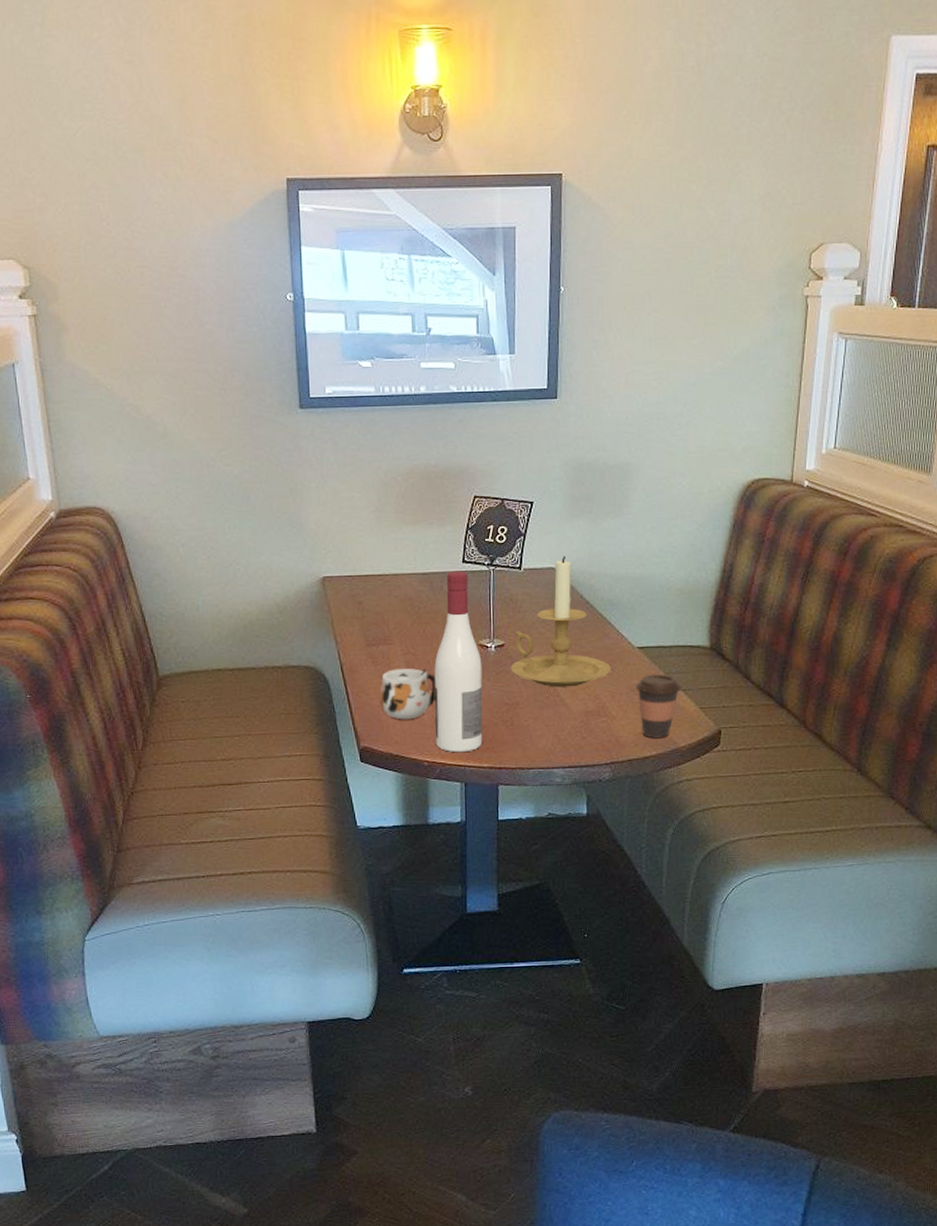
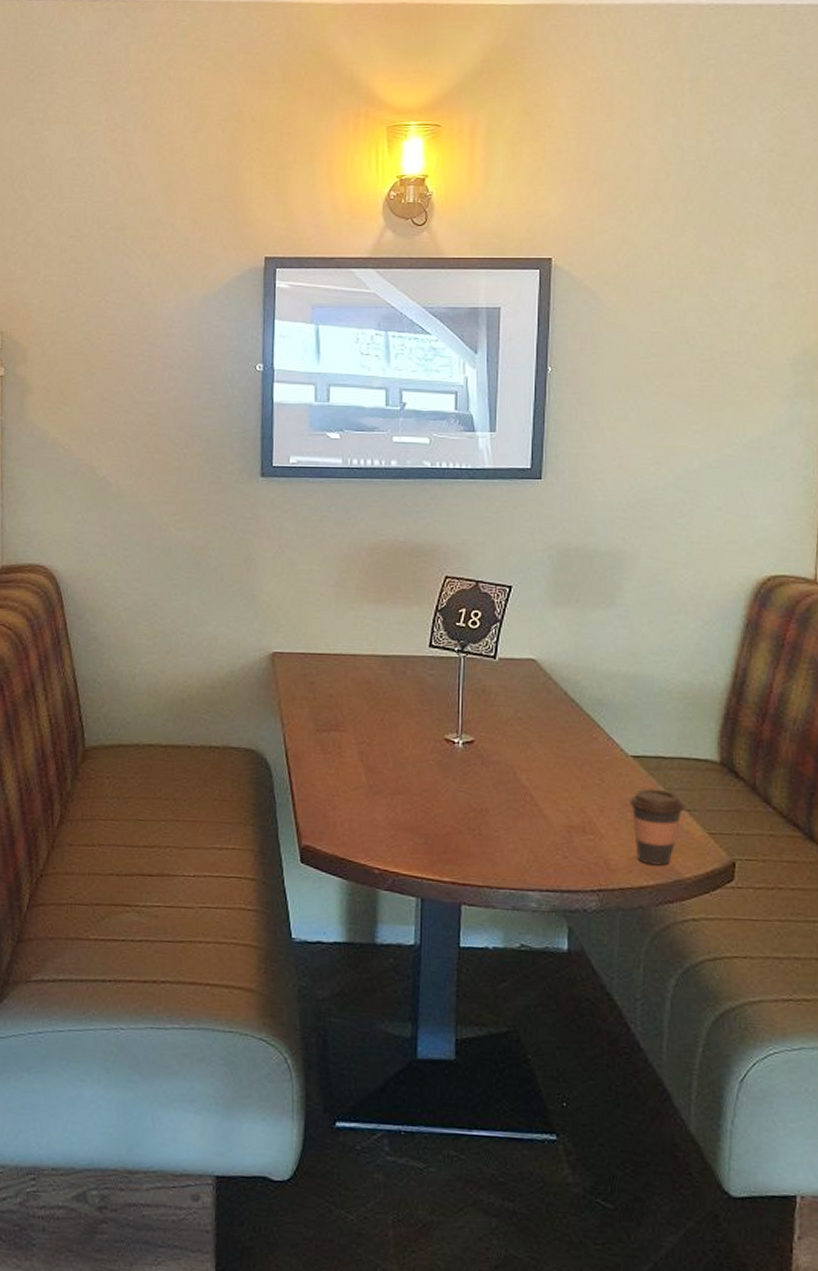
mug: present [379,668,436,720] -> none [327,759,393,818]
wine bottle: present [434,571,483,753] -> none [388,655,447,862]
candle holder: present [510,556,611,688] -> none [480,646,599,796]

